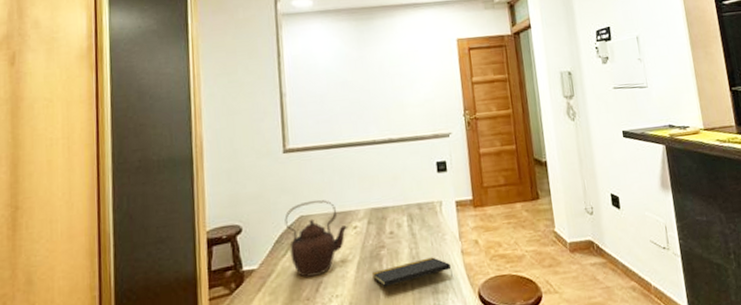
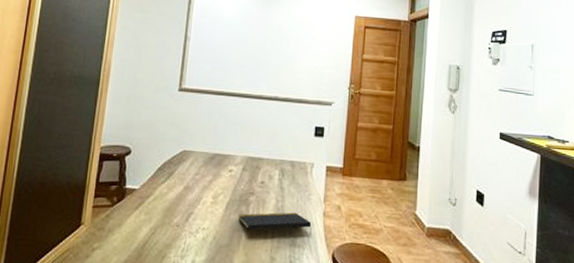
teapot: present [284,200,348,277] -> none [169,138,225,207]

